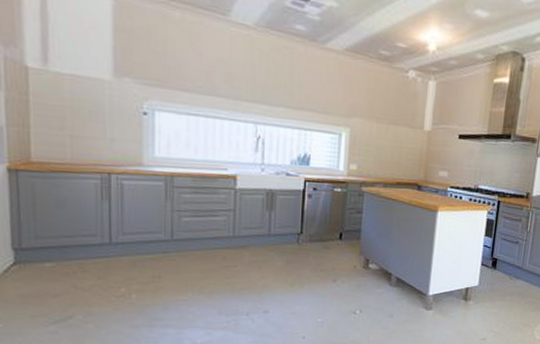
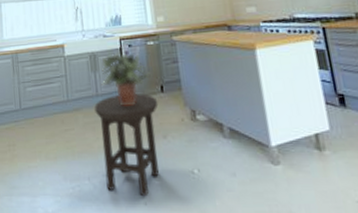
stool: none [264,236,334,332] -> present [94,93,159,197]
potted plant: none [276,194,332,249] -> present [101,52,151,106]

